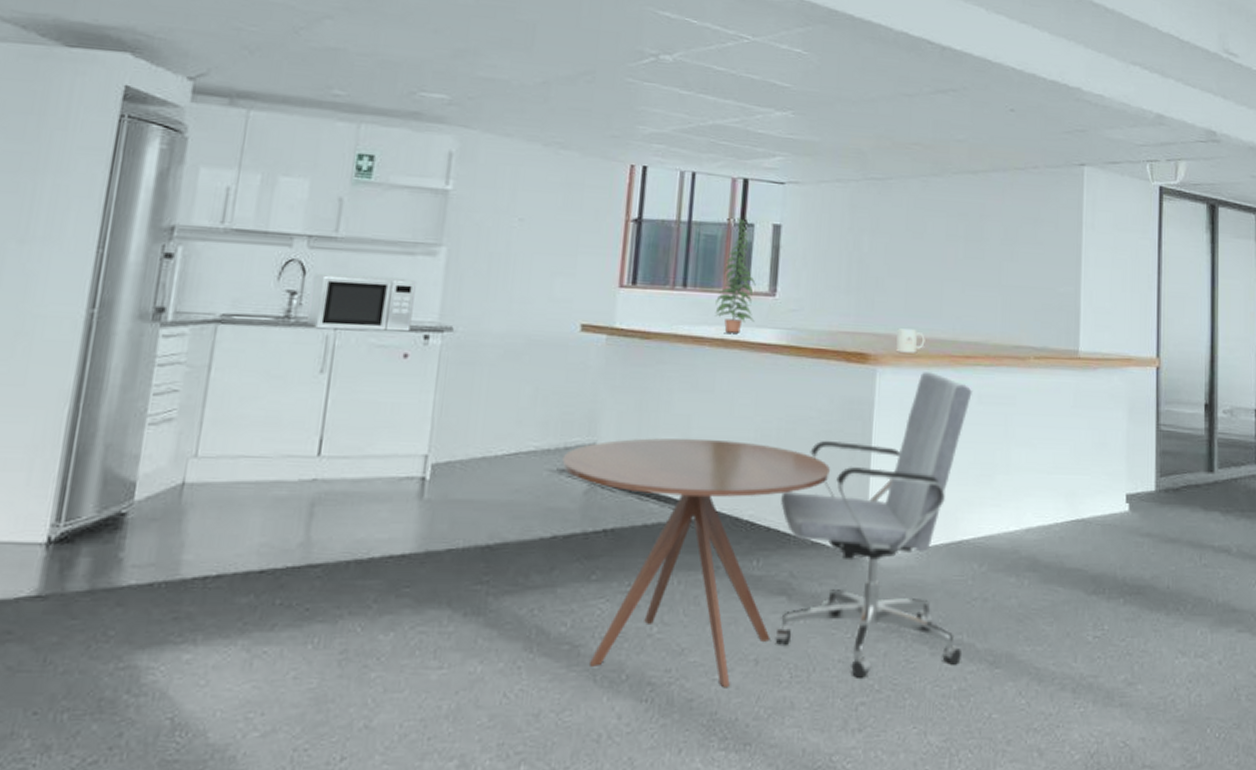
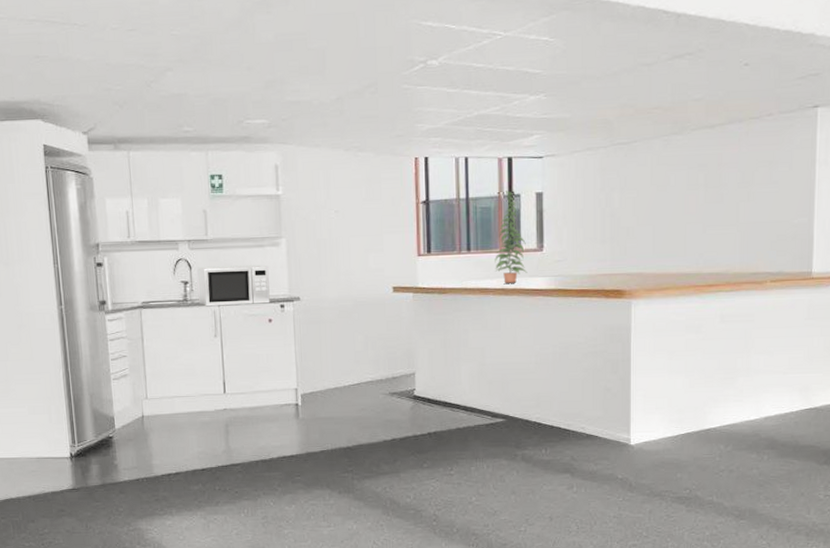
round table: present [561,438,831,688] -> none [392,364,599,537]
office chair: present [775,371,972,678] -> none [560,299,715,528]
mug: present [896,328,925,353] -> none [647,267,672,287]

